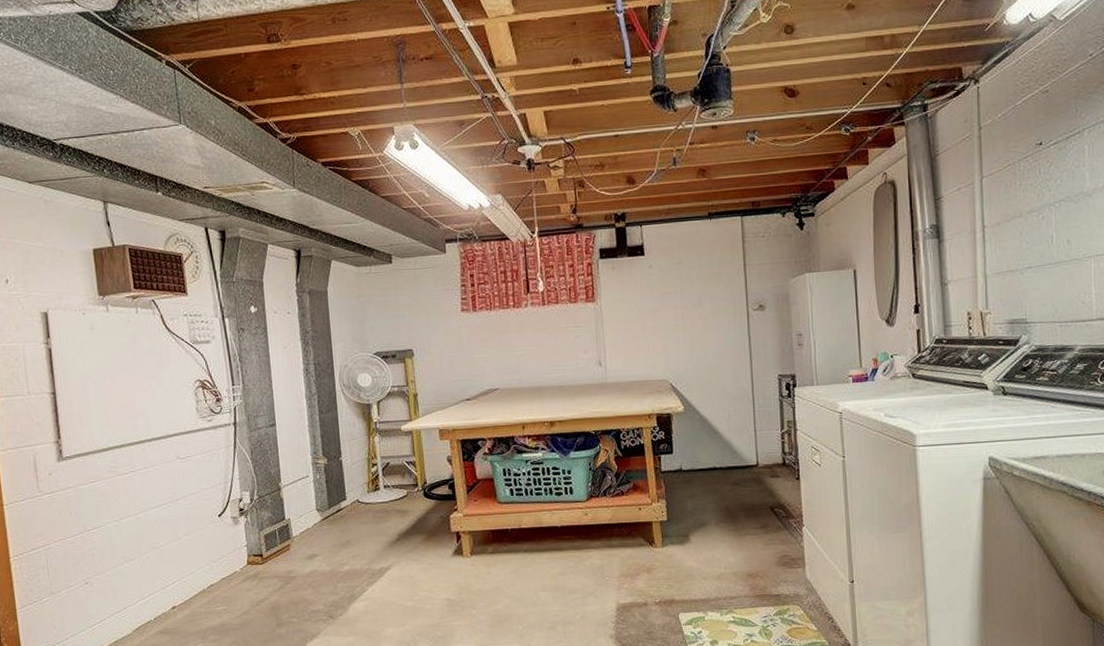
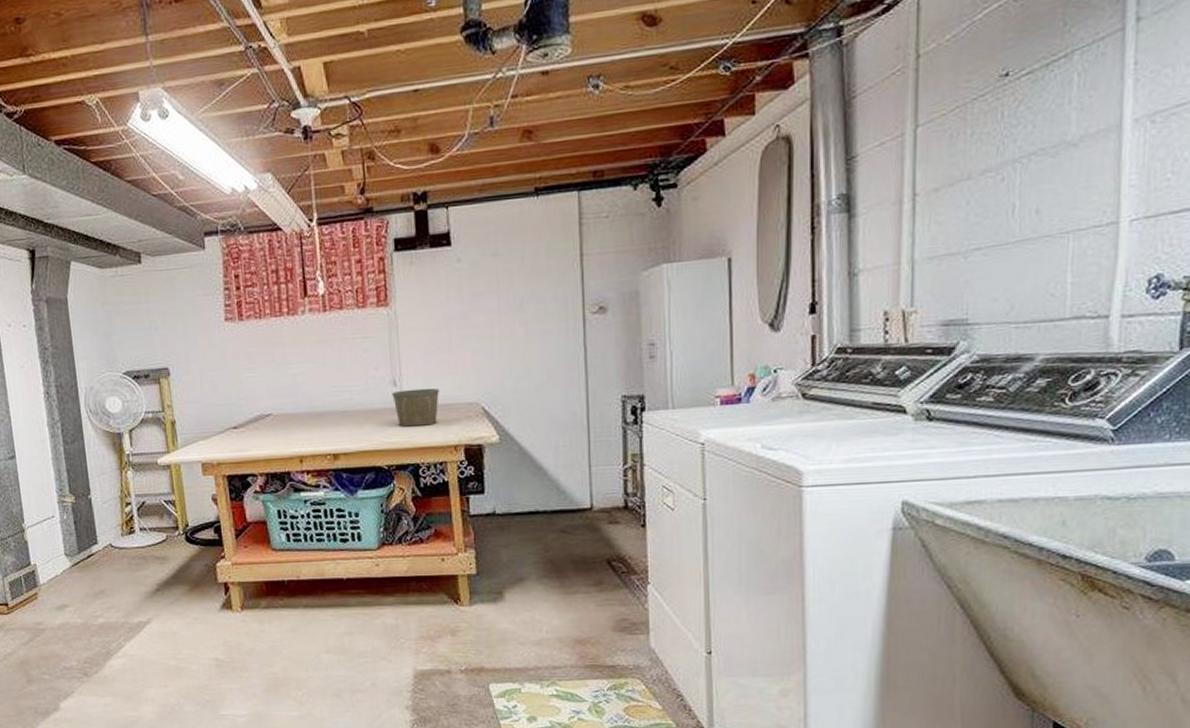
basket: none [598,367,637,399] -> present [392,388,440,427]

